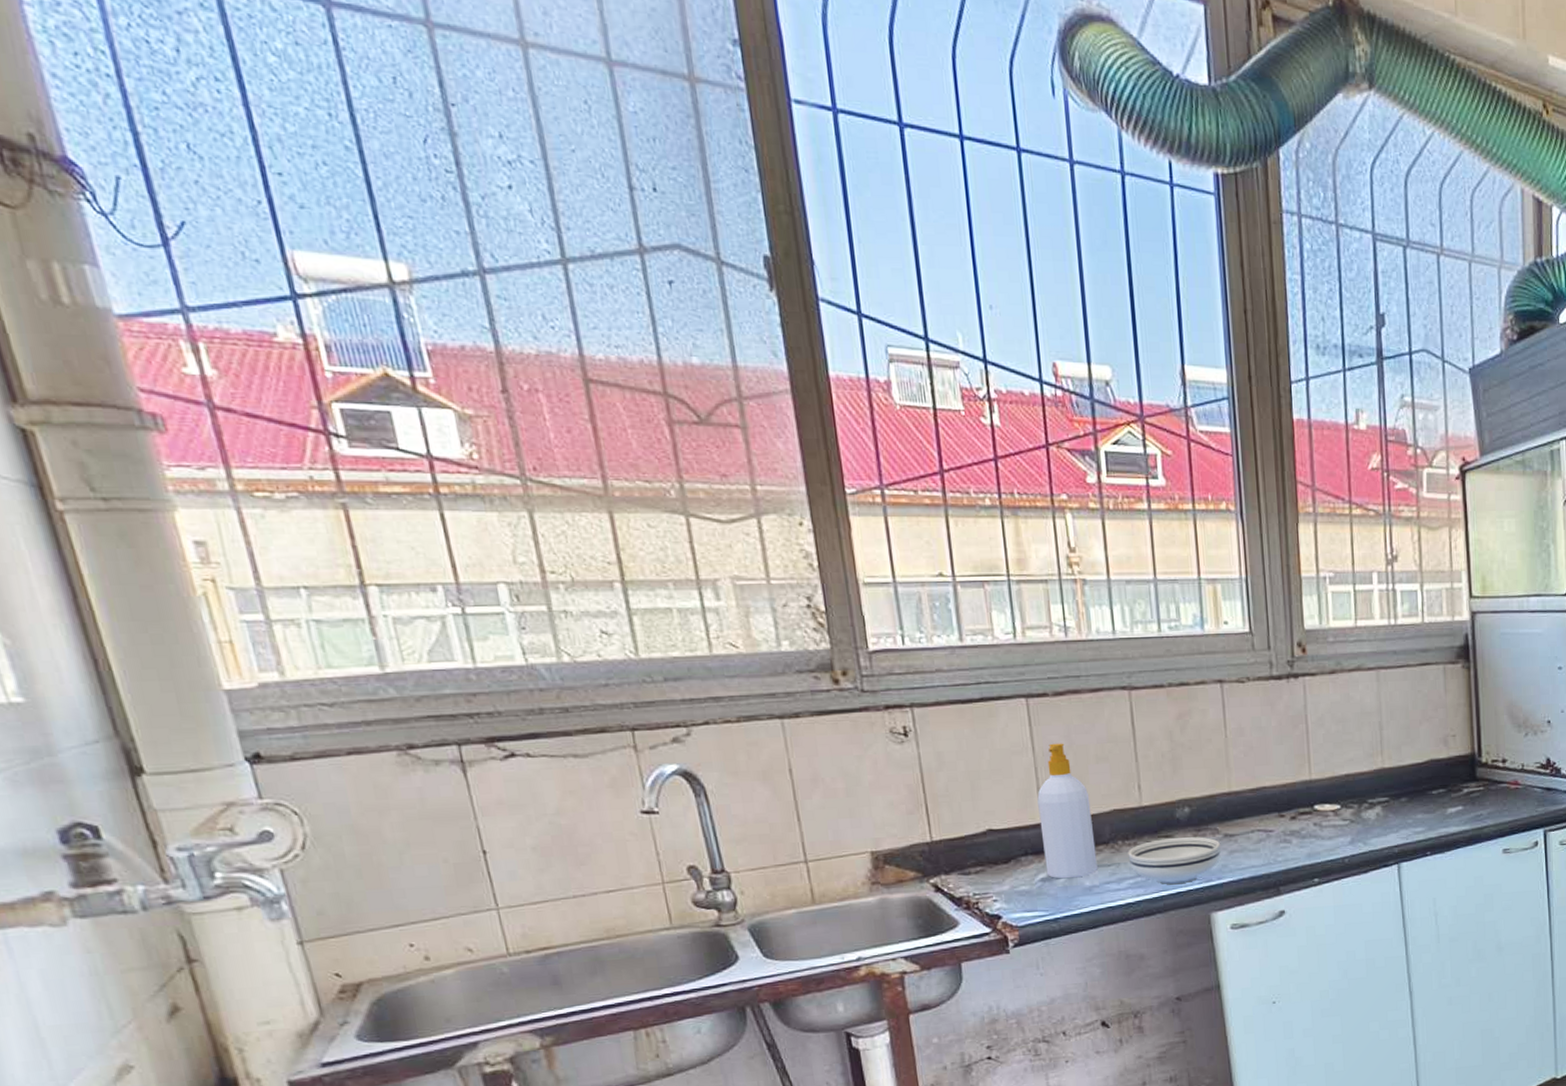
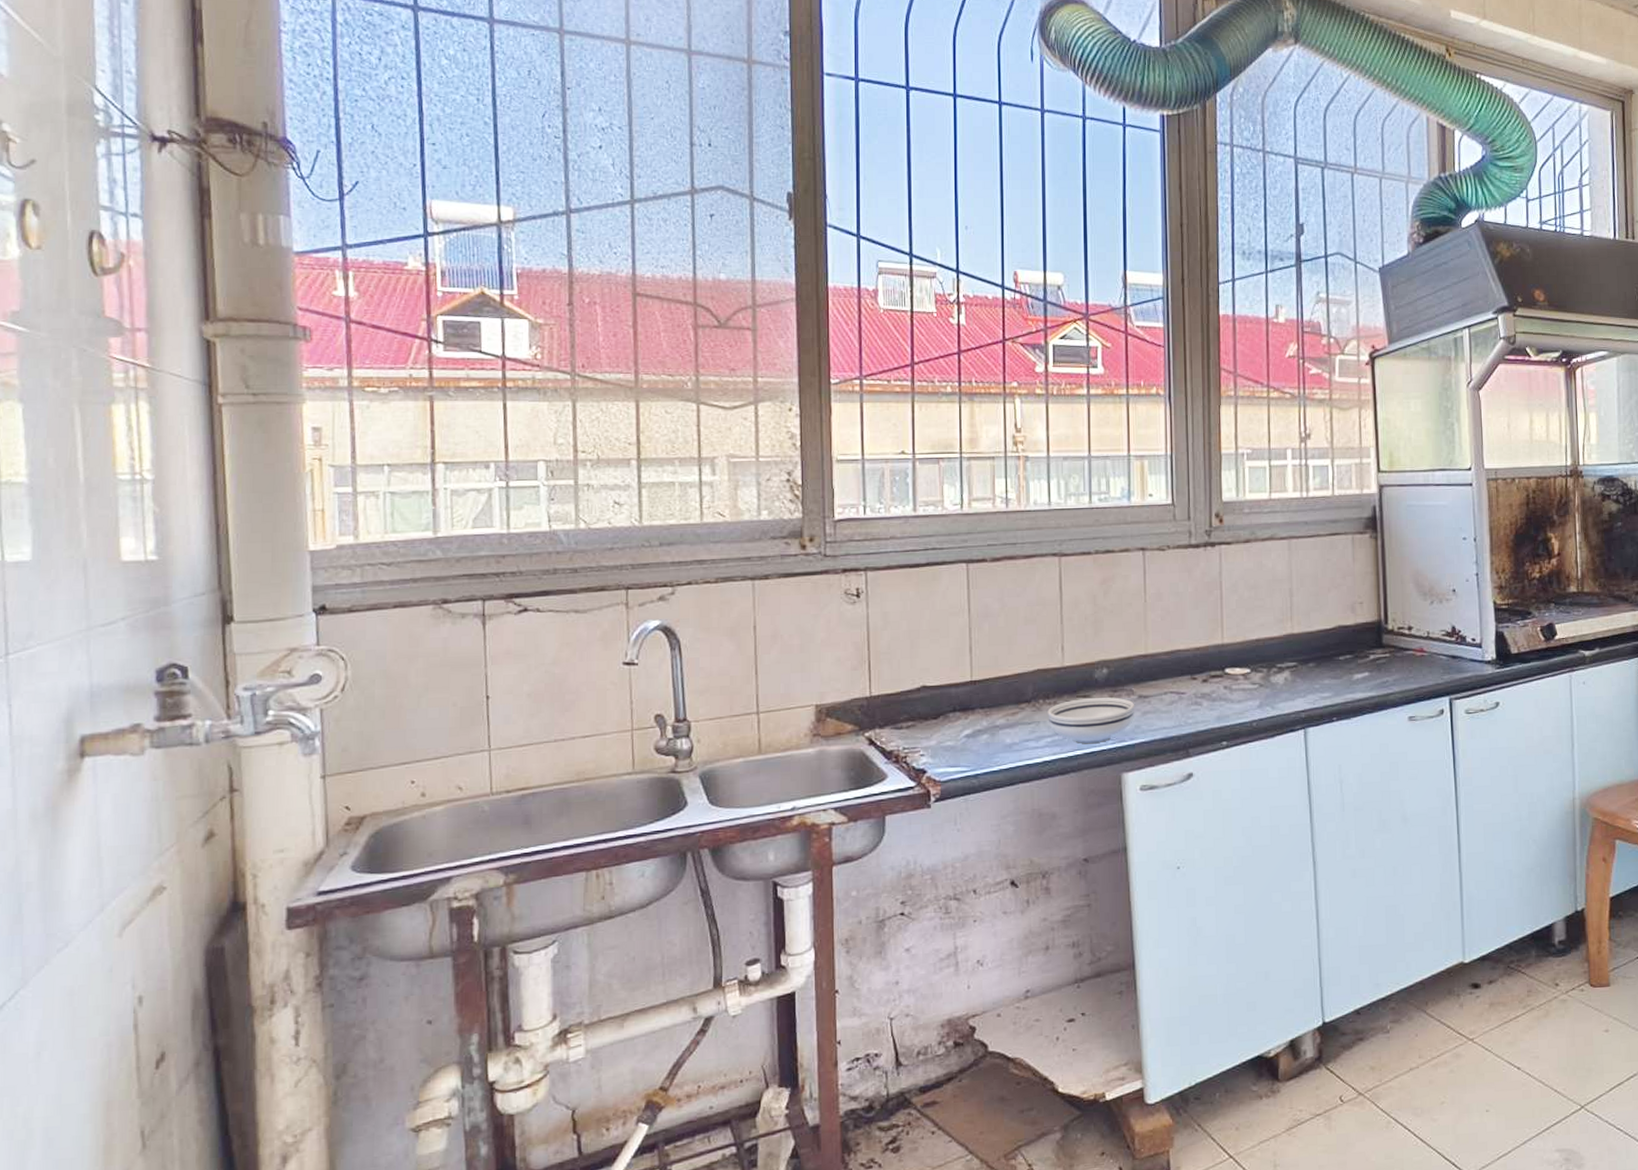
soap bottle: present [1037,743,1098,879] -> none [969,605,1019,736]

